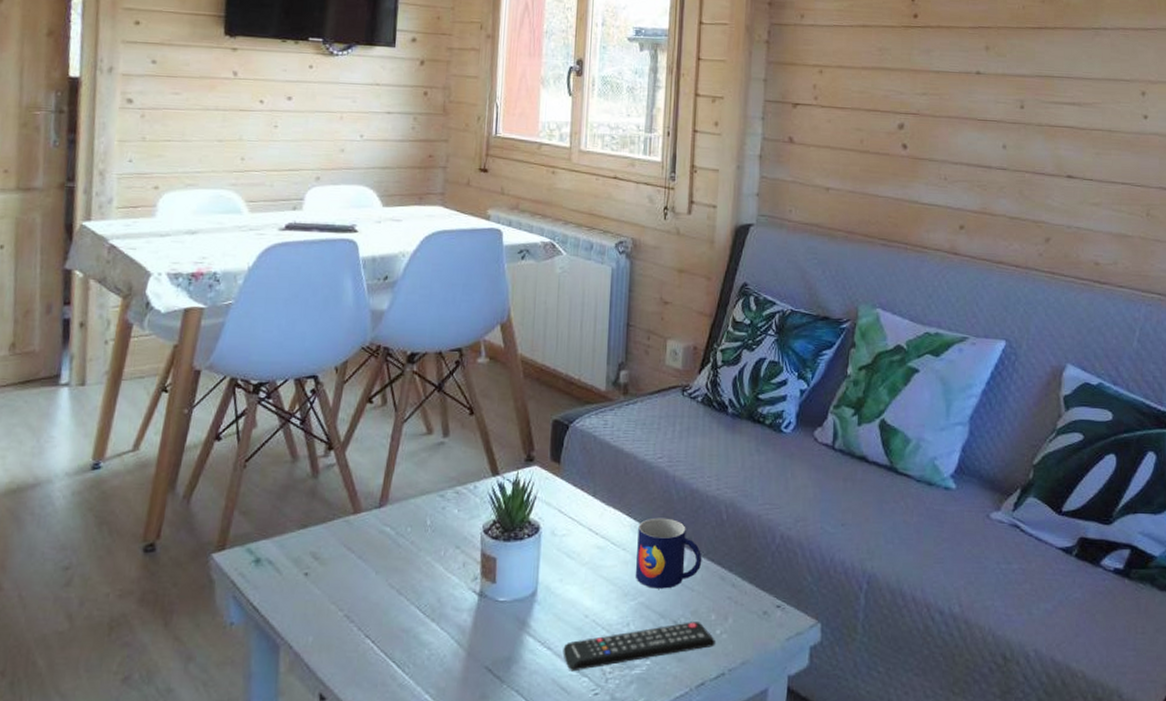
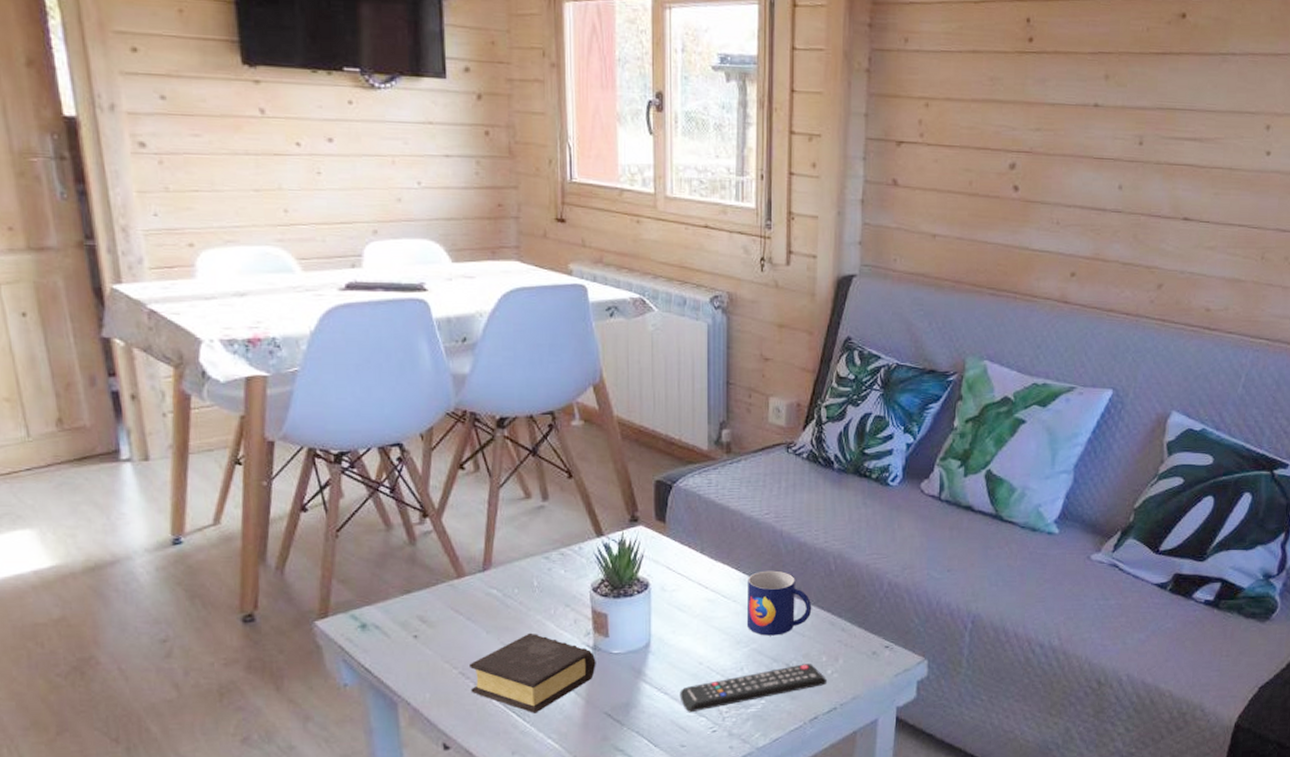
book: none [353,575,481,664] -> present [470,632,596,713]

